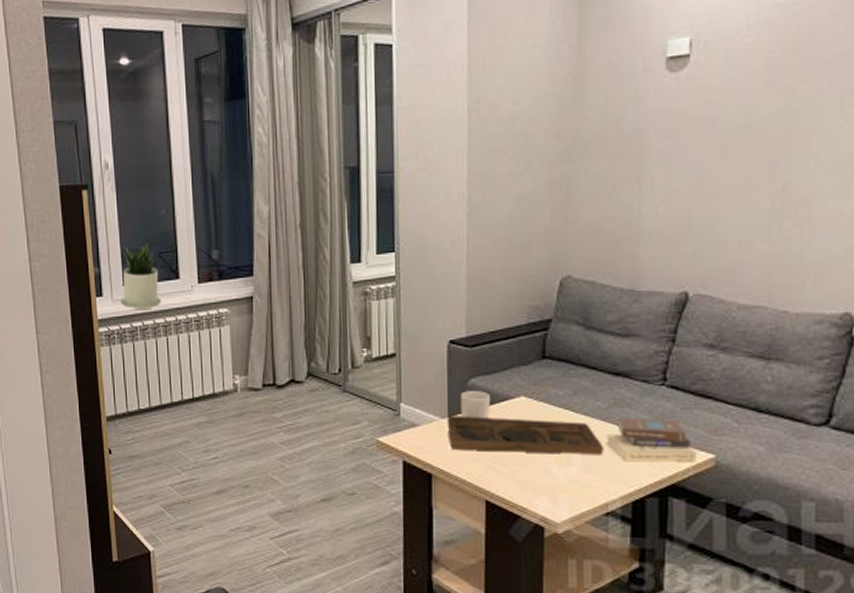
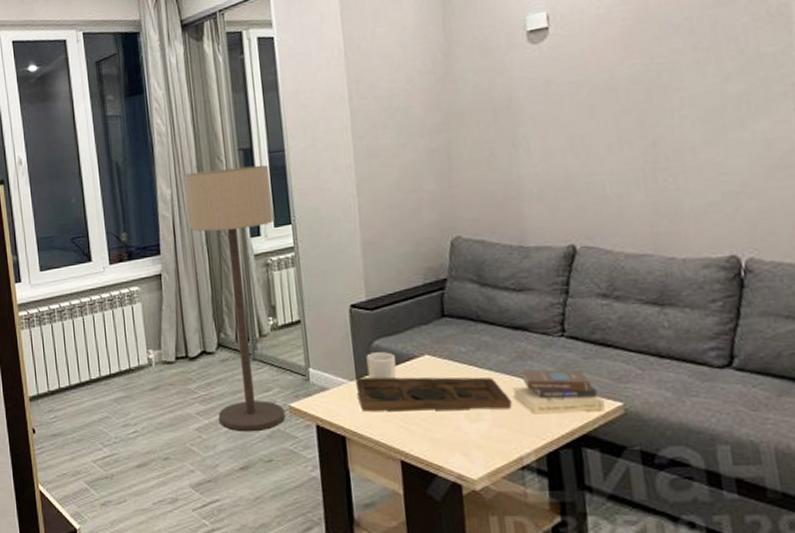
planter: present [119,244,161,310] -> none [37,230,76,293]
floor lamp: none [283,186,377,464] -> present [183,165,286,432]

